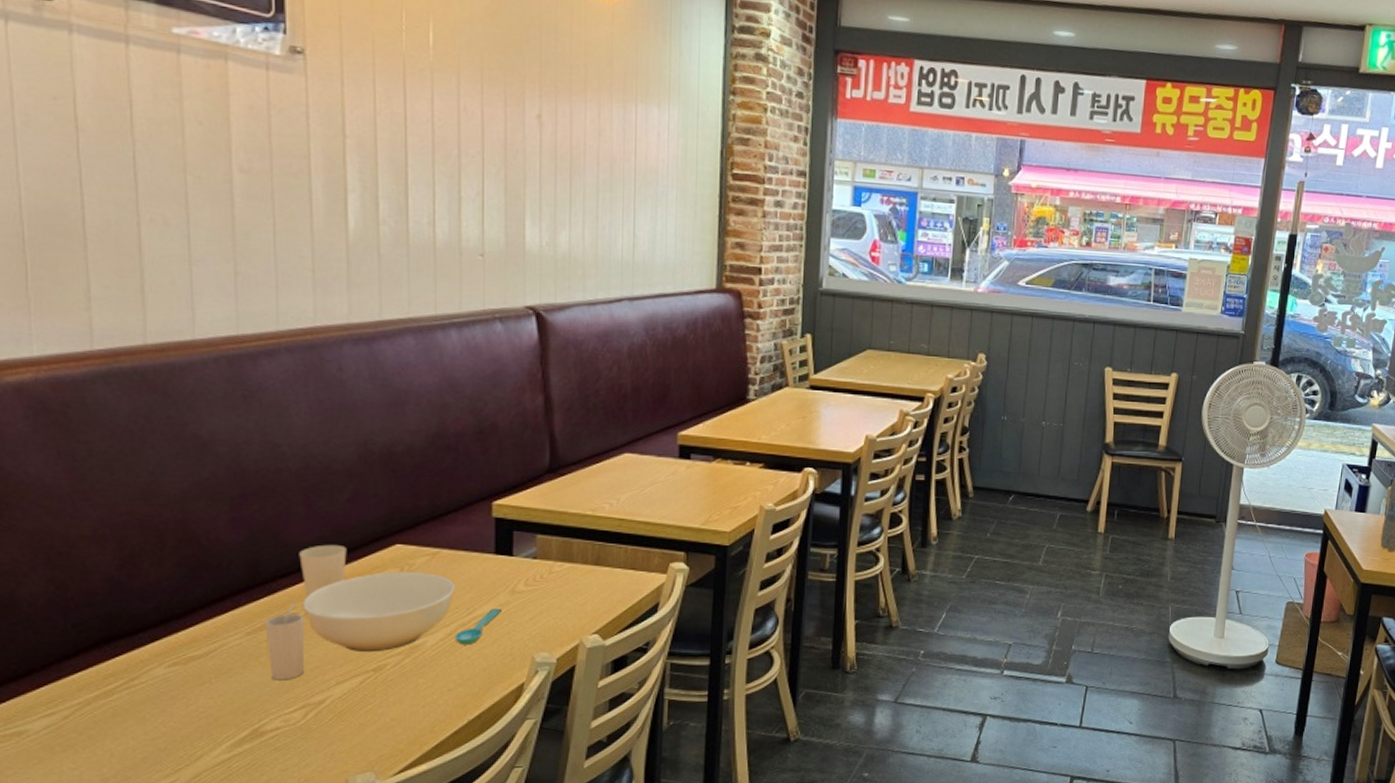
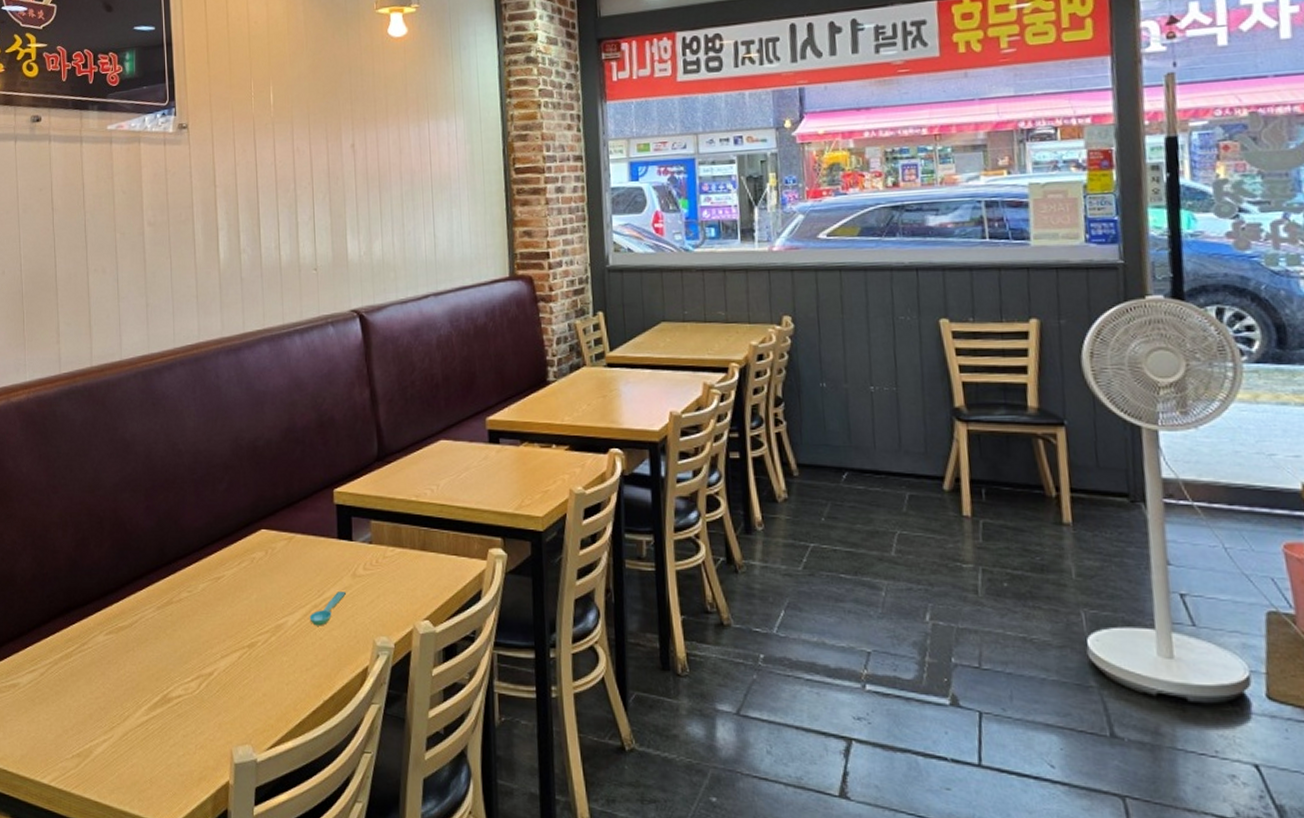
cup: present [265,602,305,681] -> none [170,580,198,652]
cup: present [299,544,347,597] -> none [192,529,226,576]
bowl: present [301,572,455,651] -> none [194,555,308,629]

